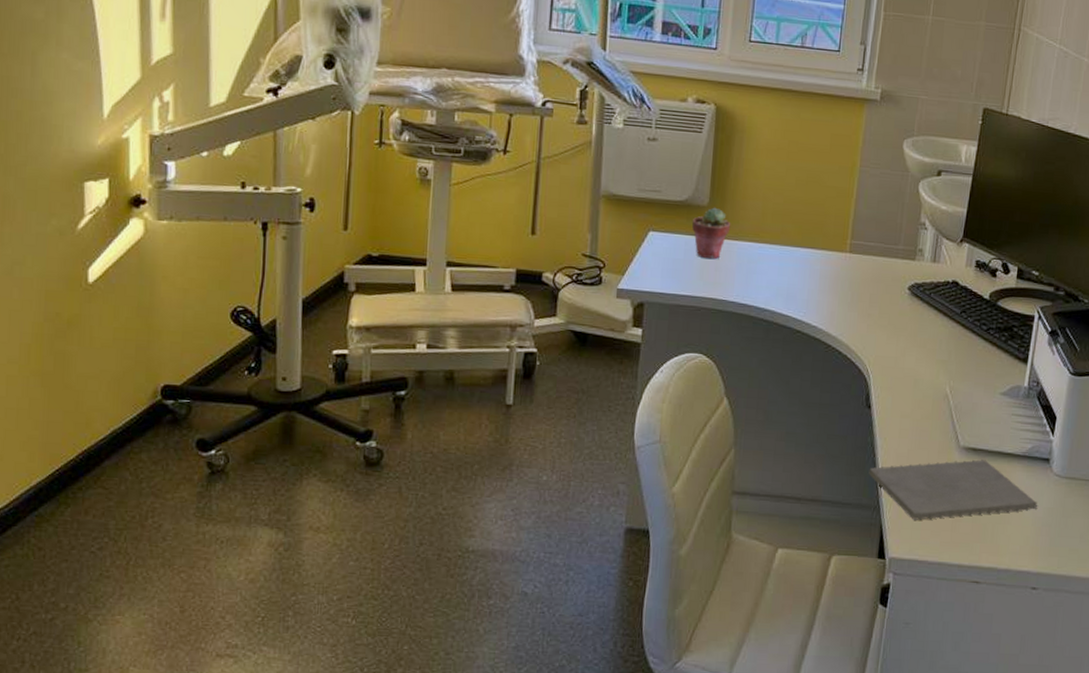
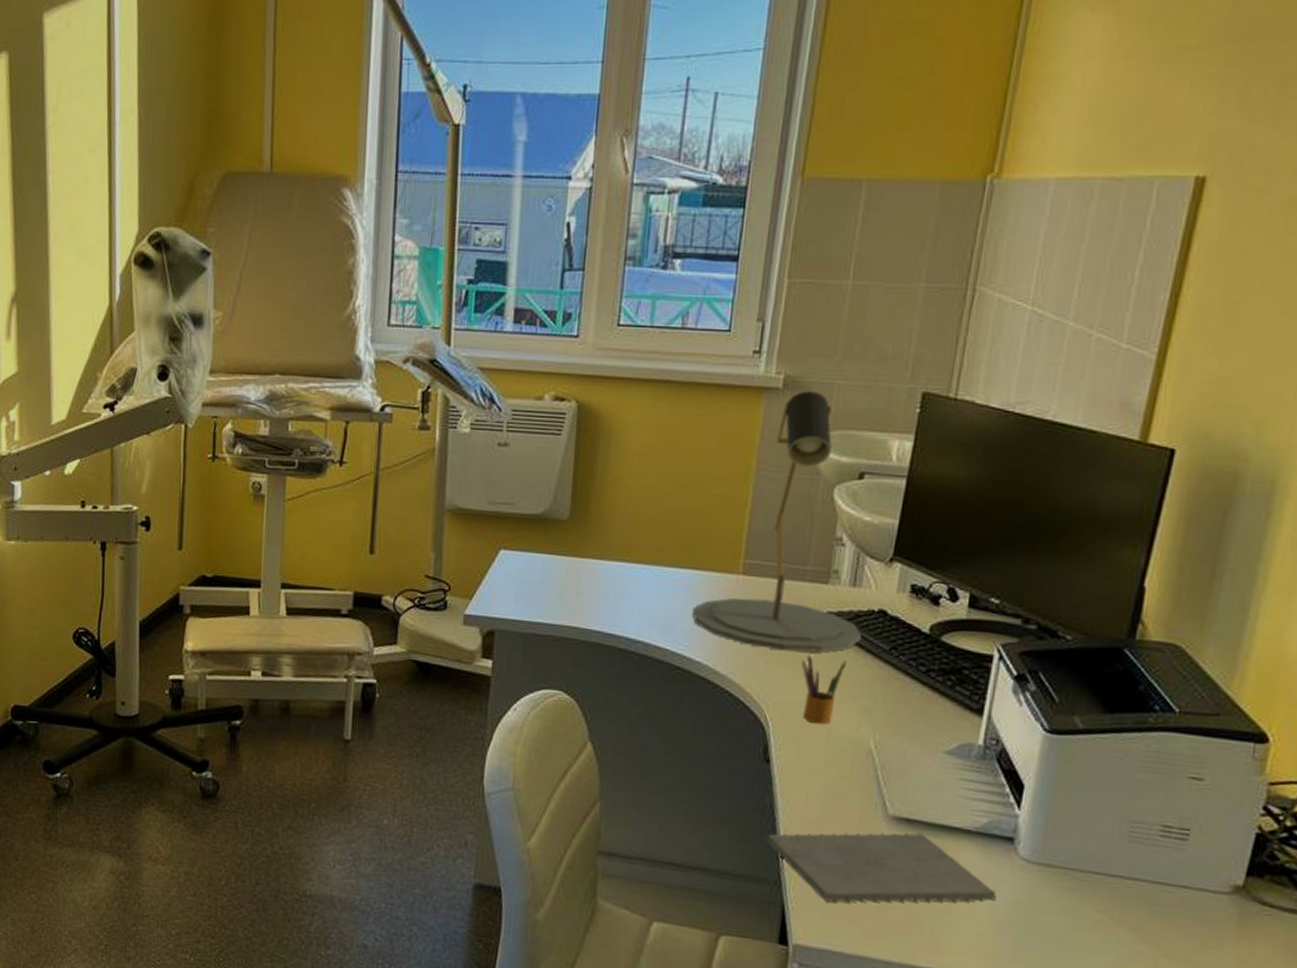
potted succulent: present [692,207,731,260] -> none [550,521,596,582]
desk lamp: none [809,103,940,317] -> present [692,391,861,653]
pencil box: none [895,318,929,376] -> present [801,655,847,725]

